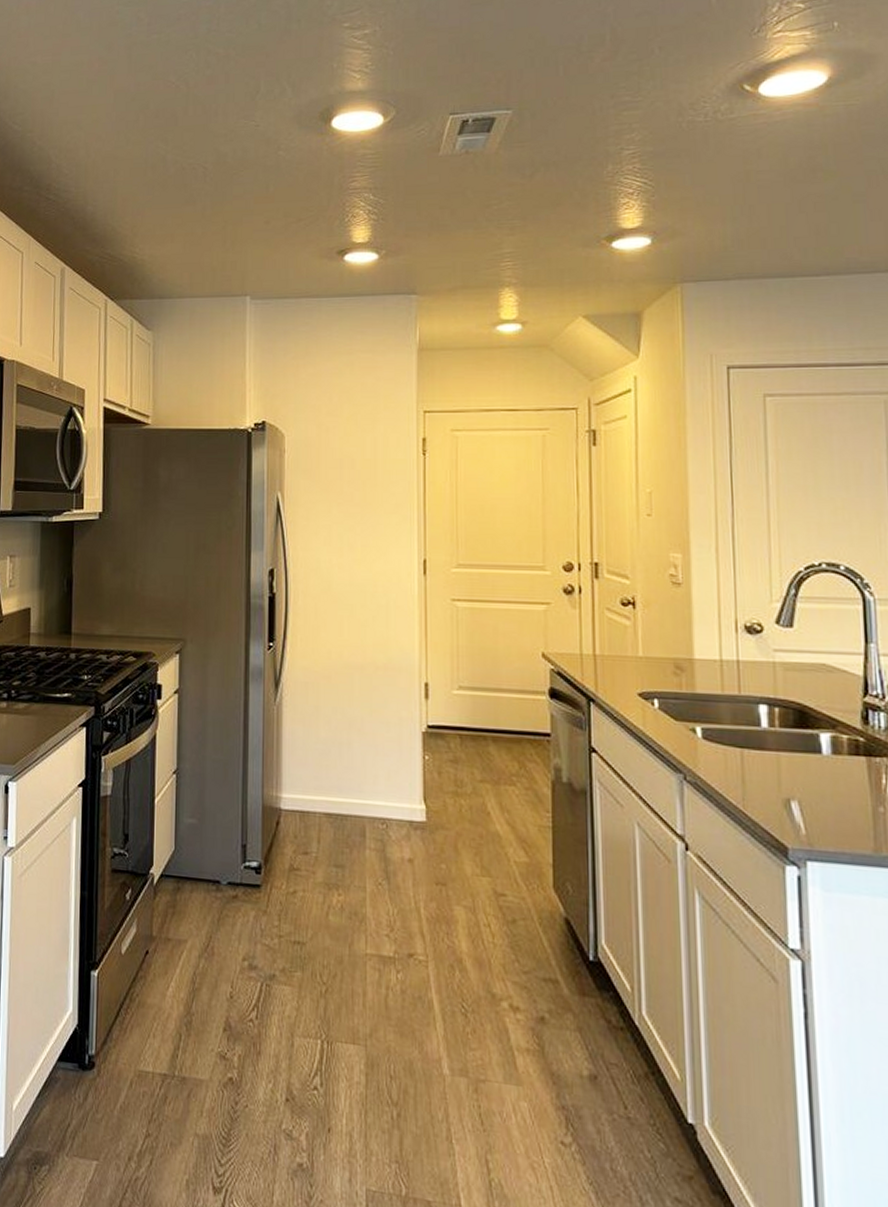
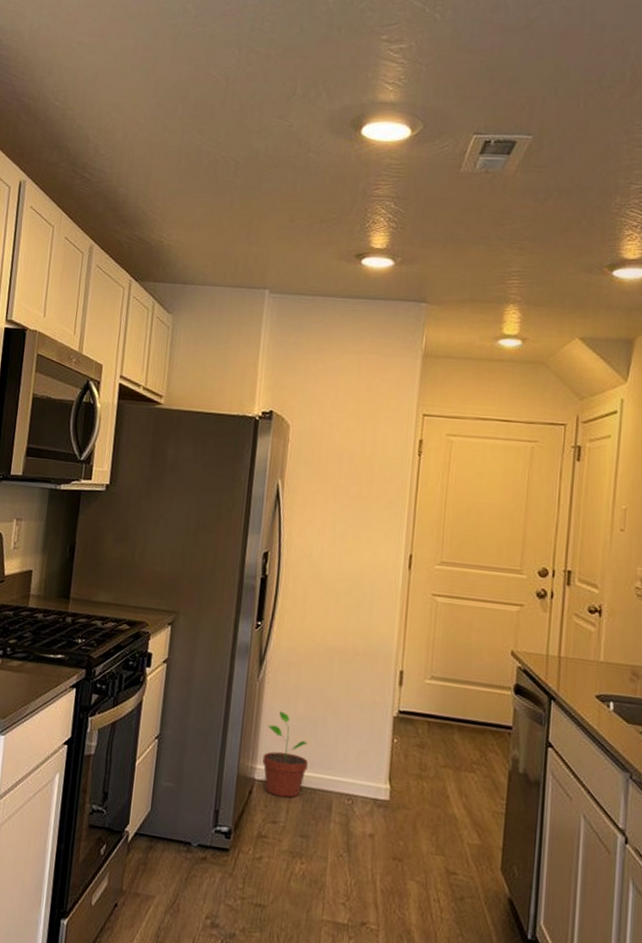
potted plant: none [288,735,336,826] -> present [262,711,308,798]

